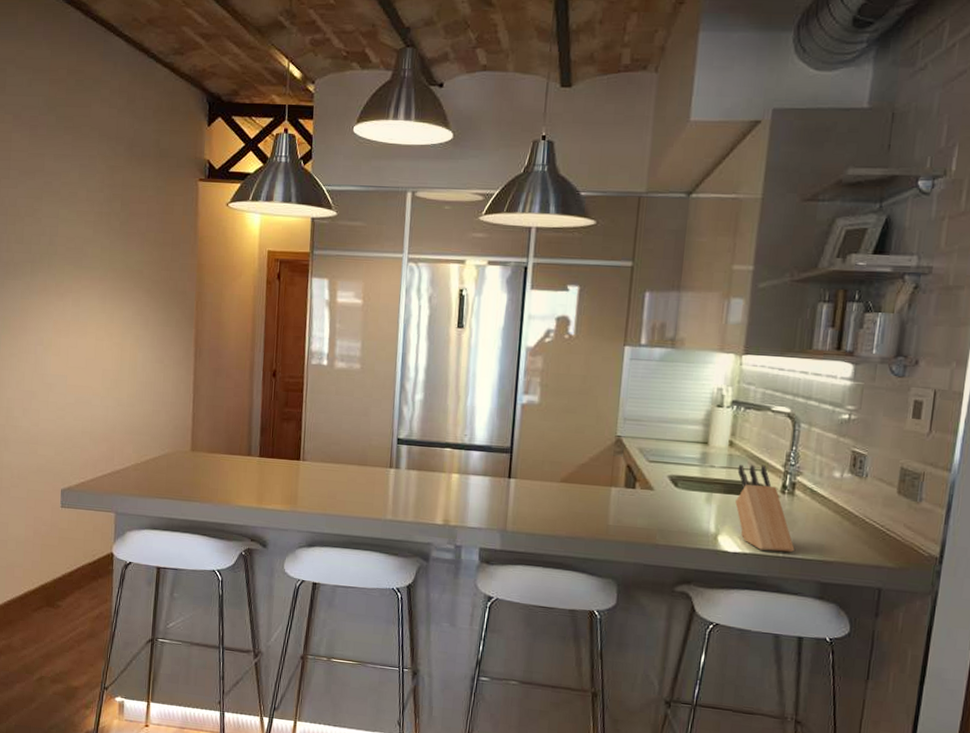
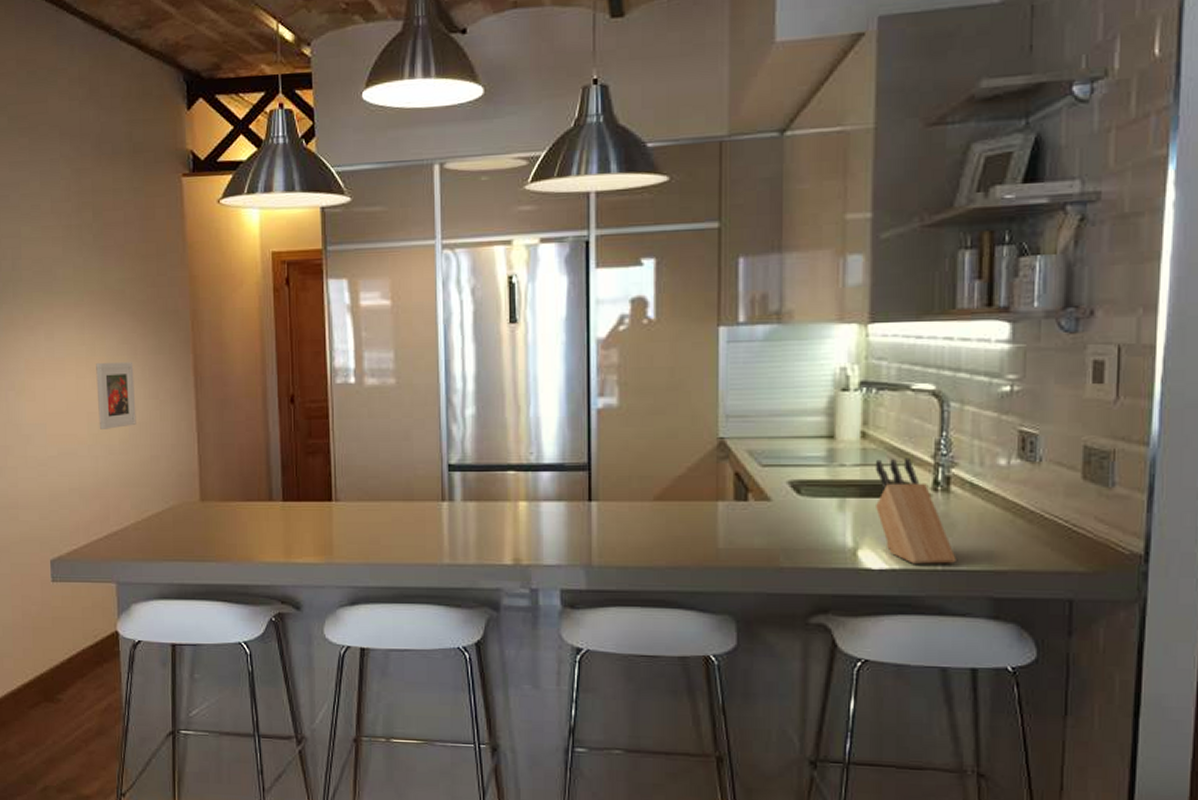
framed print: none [111,329,145,385] -> present [96,361,136,429]

